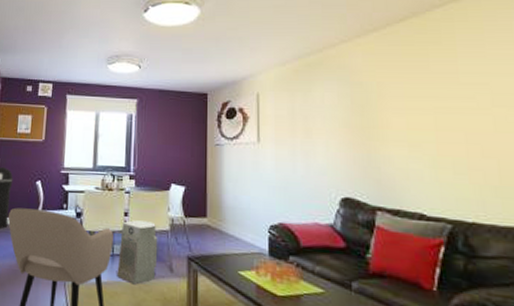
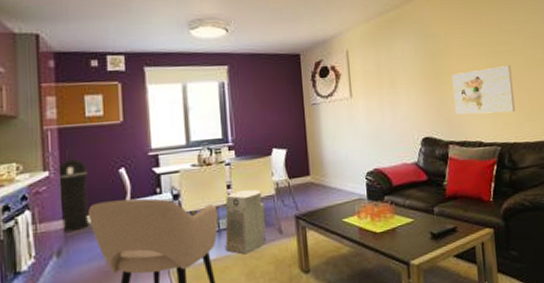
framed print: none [384,125,476,184] -> present [451,66,515,115]

